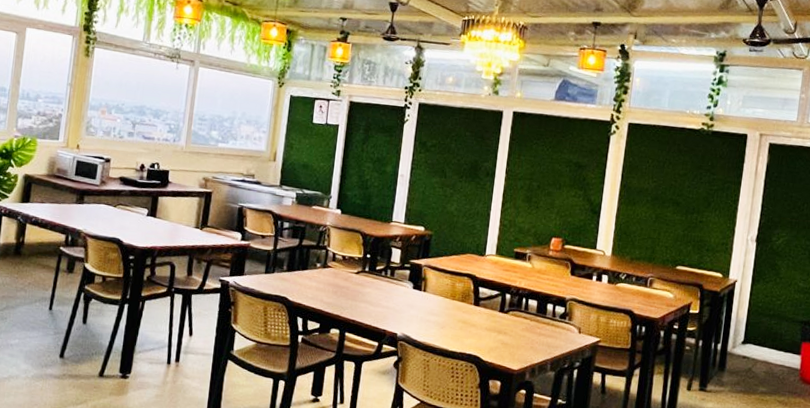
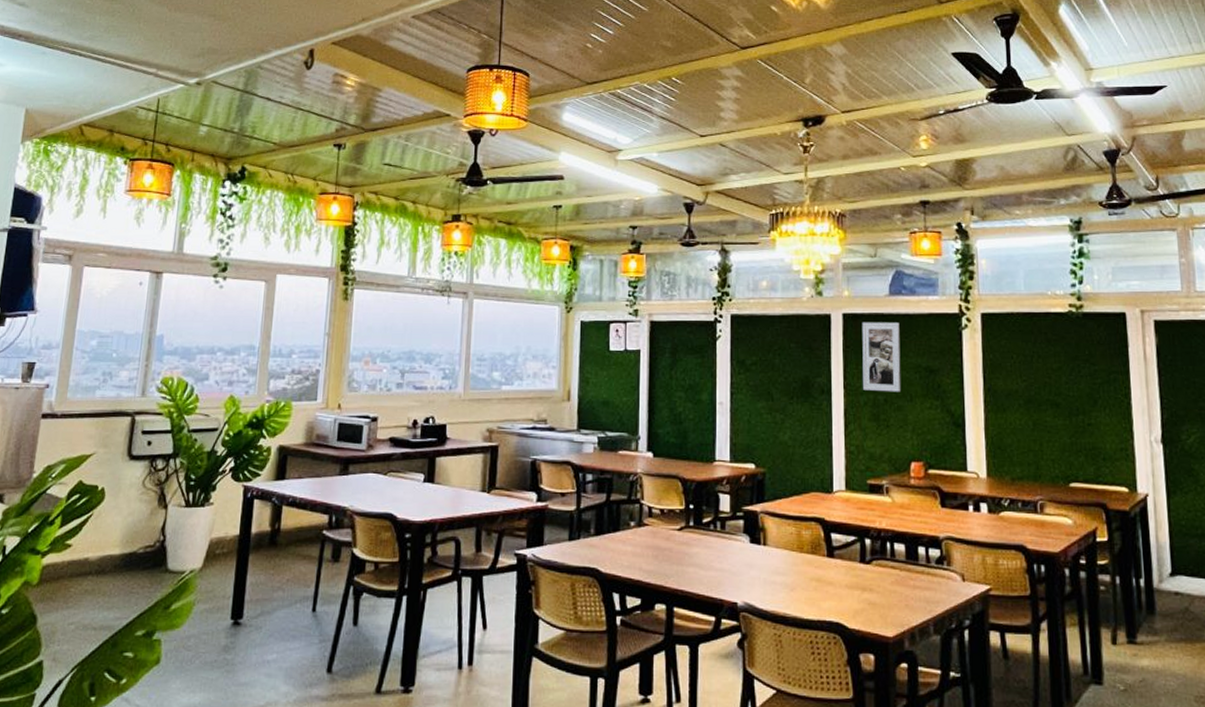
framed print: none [521,120,560,181] -> present [862,322,902,392]

